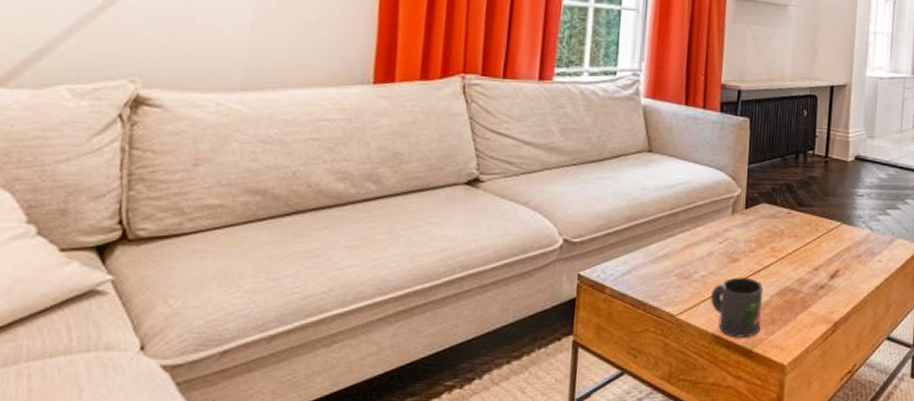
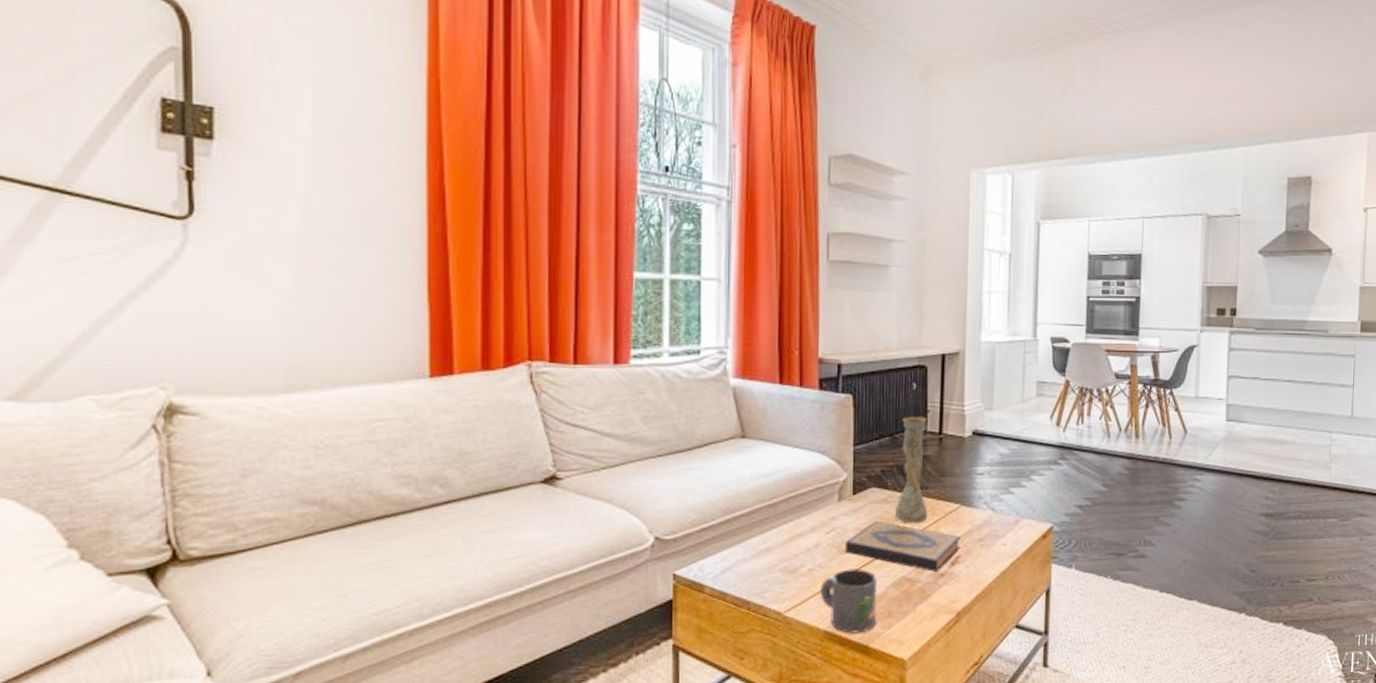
hardback book: none [735,233,841,283] -> present [845,520,961,572]
vase: none [782,140,816,238] -> present [895,416,928,524]

